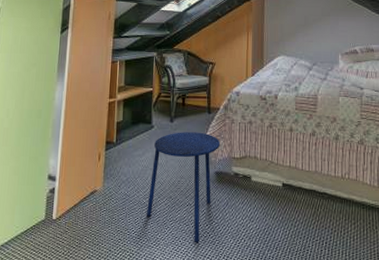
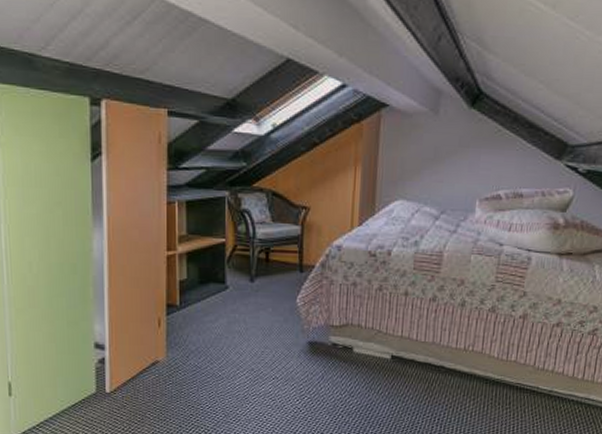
side table: present [147,132,221,244] -> none [223,294,316,419]

